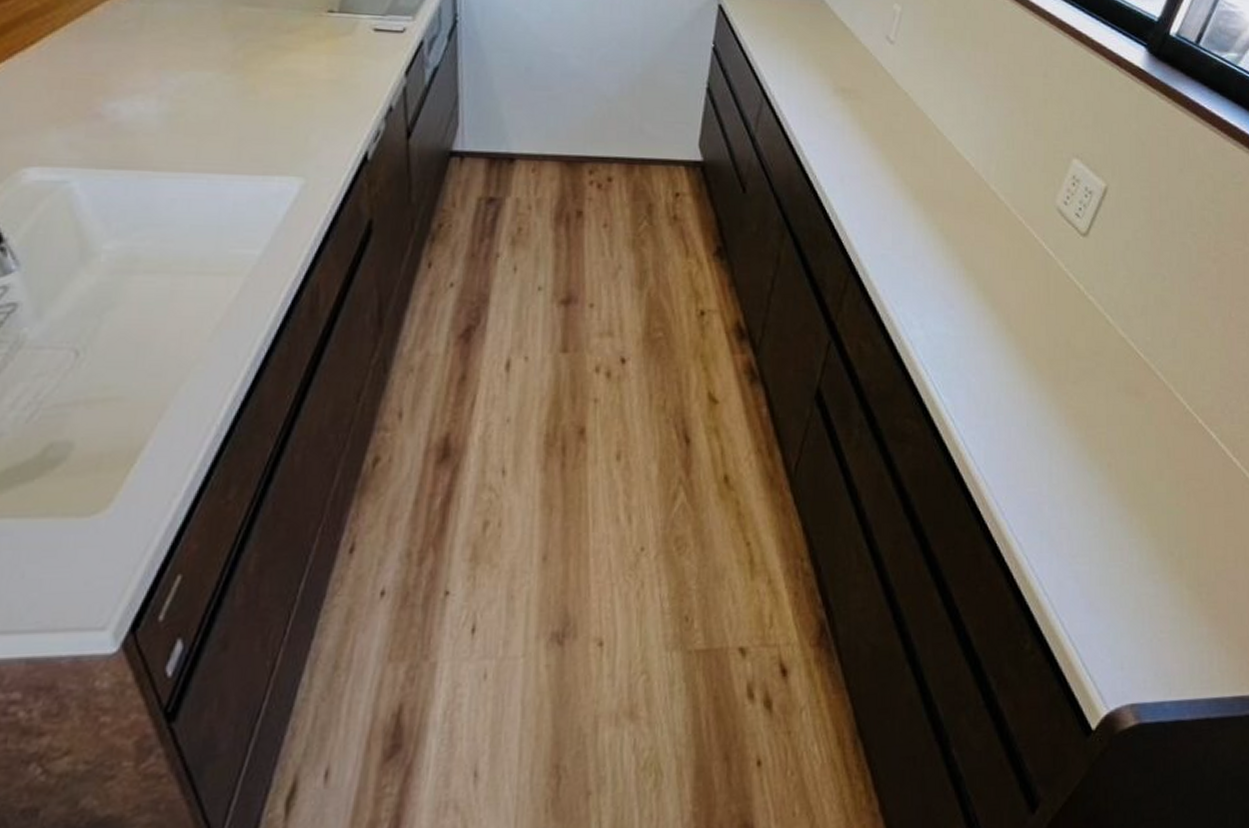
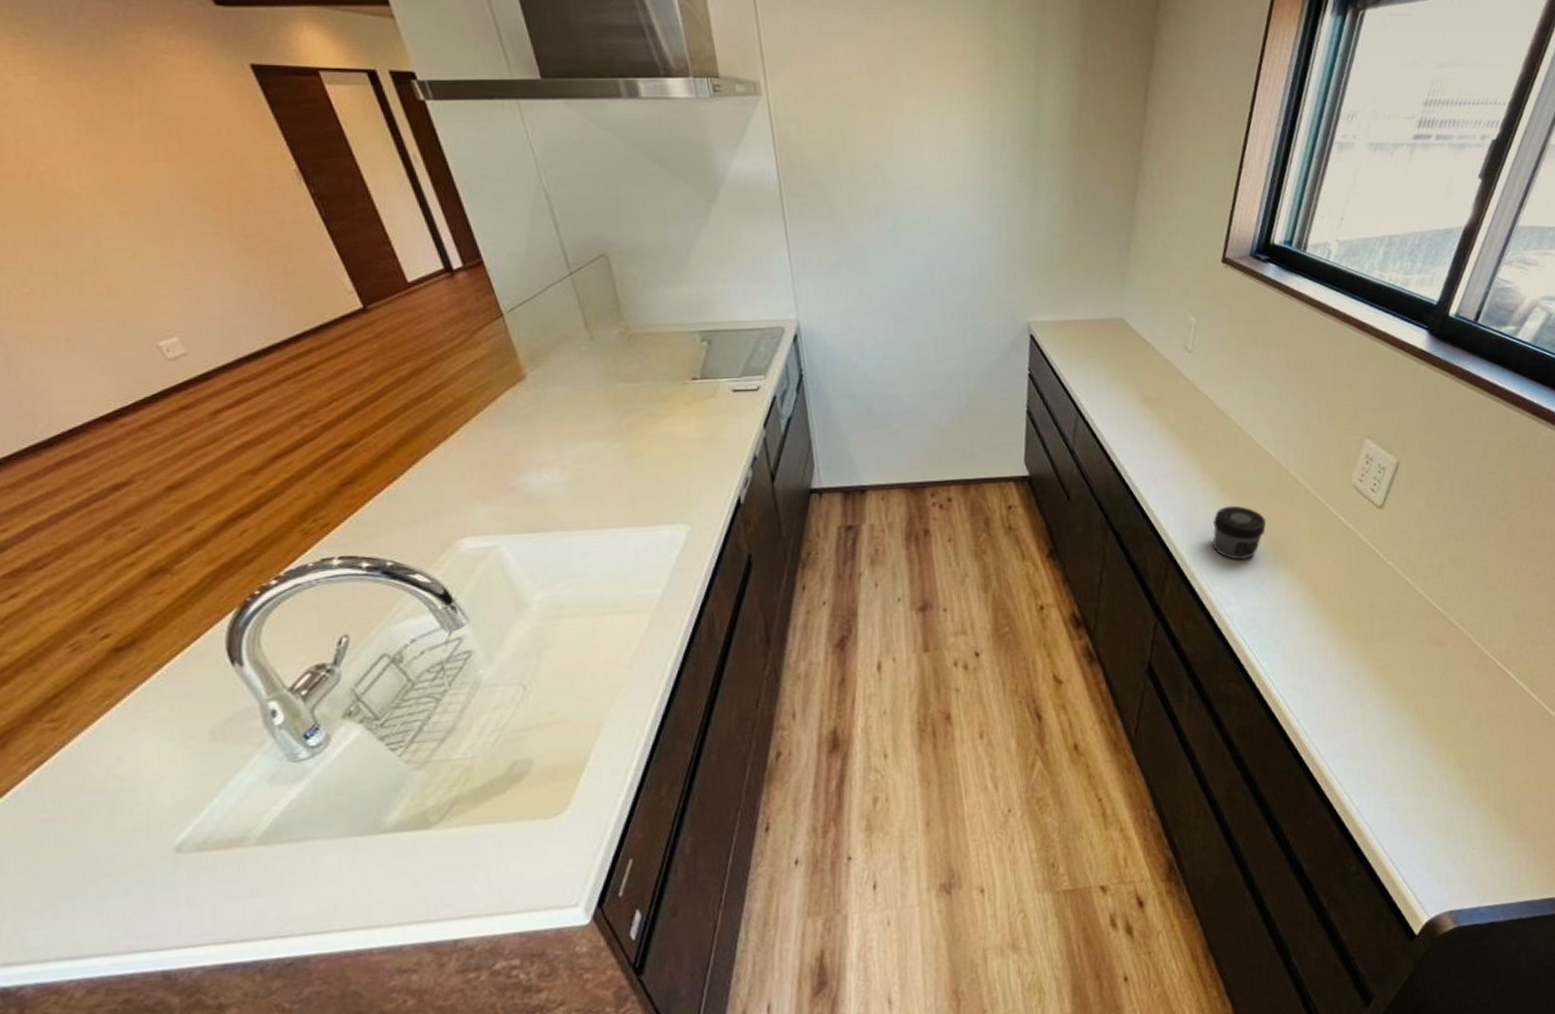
jar: none [899,217,961,280] -> present [1212,505,1267,561]

